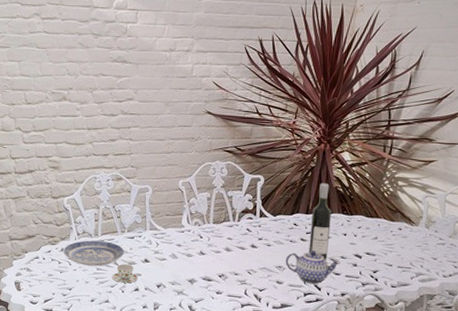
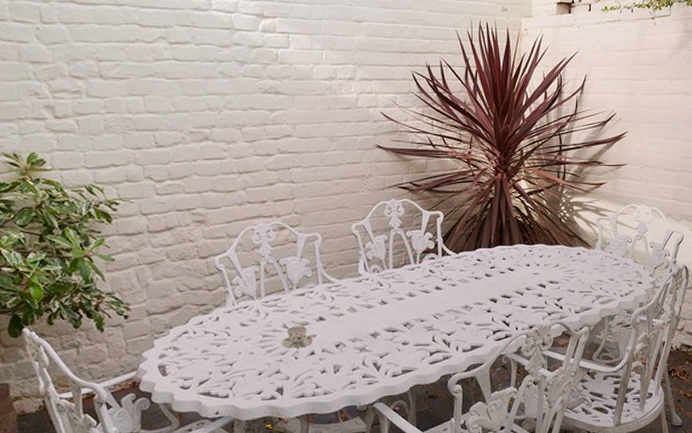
plate: present [62,240,125,266] -> none [218,302,295,334]
teapot: present [285,249,341,284] -> none [472,284,526,321]
bottle: present [308,183,332,260] -> none [494,214,514,294]

